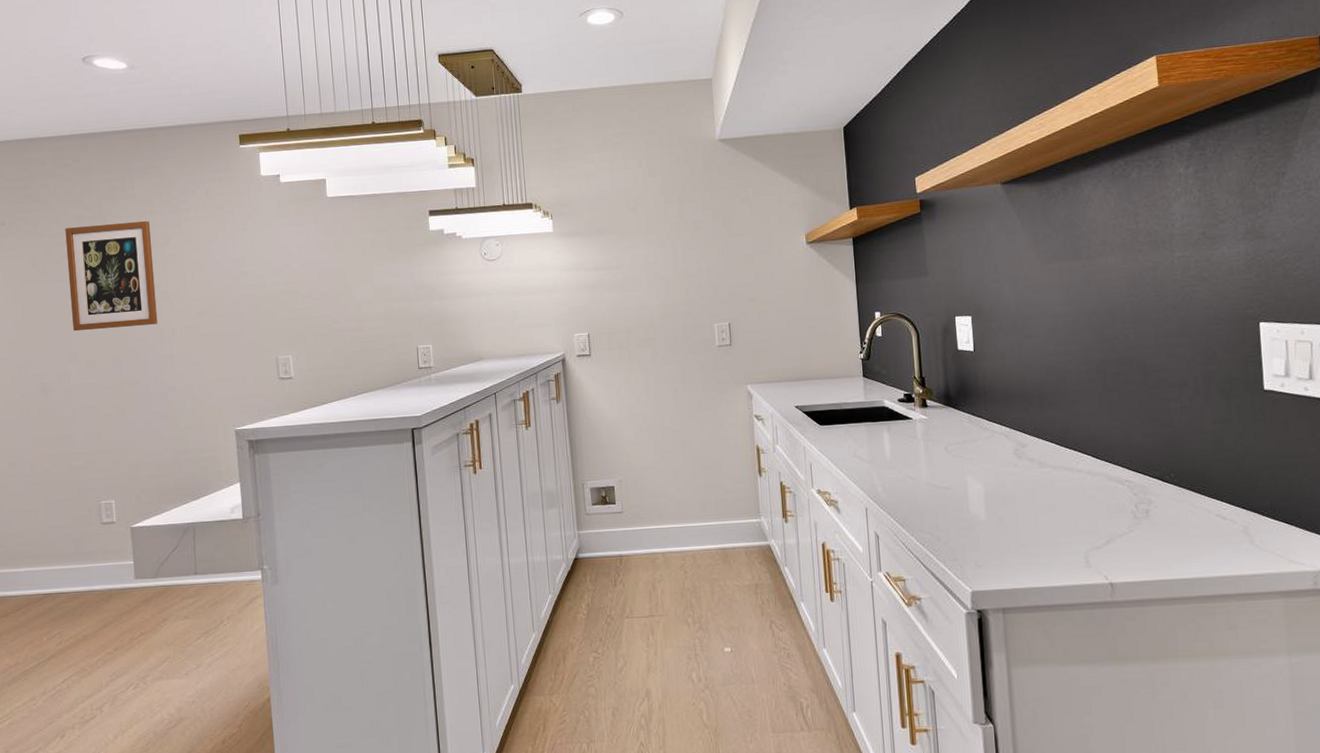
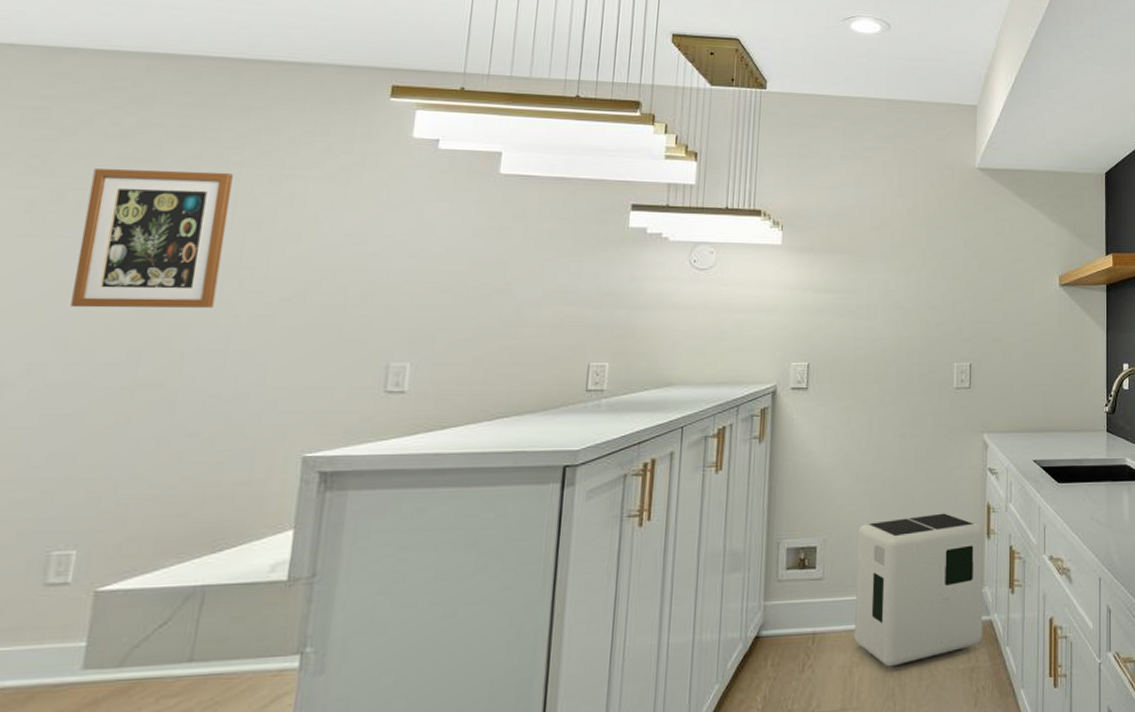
air purifier: none [646,455,763,583] -> present [854,513,984,667]

